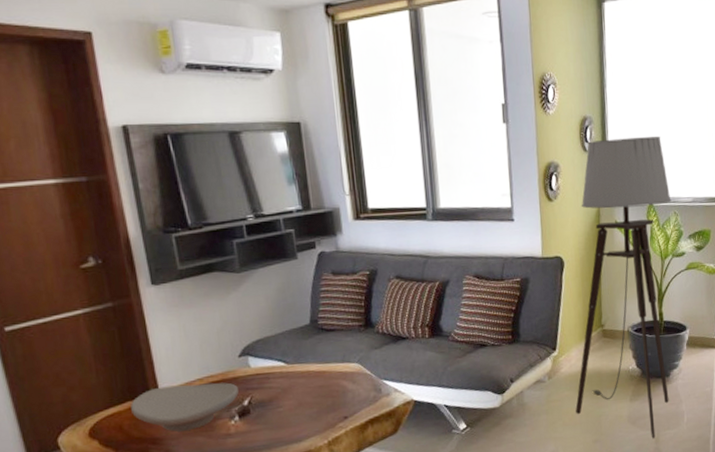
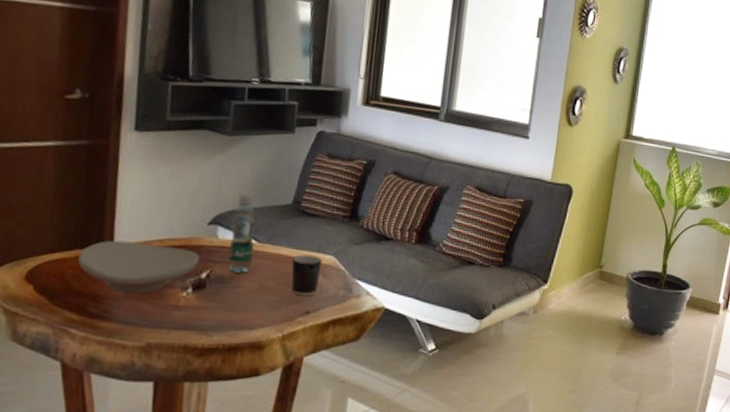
bottle: none [259,322,287,395] -> present [227,193,257,273]
mug: none [322,366,350,405] -> present [291,254,323,297]
floor lamp: present [575,136,672,438] -> none [556,73,696,400]

